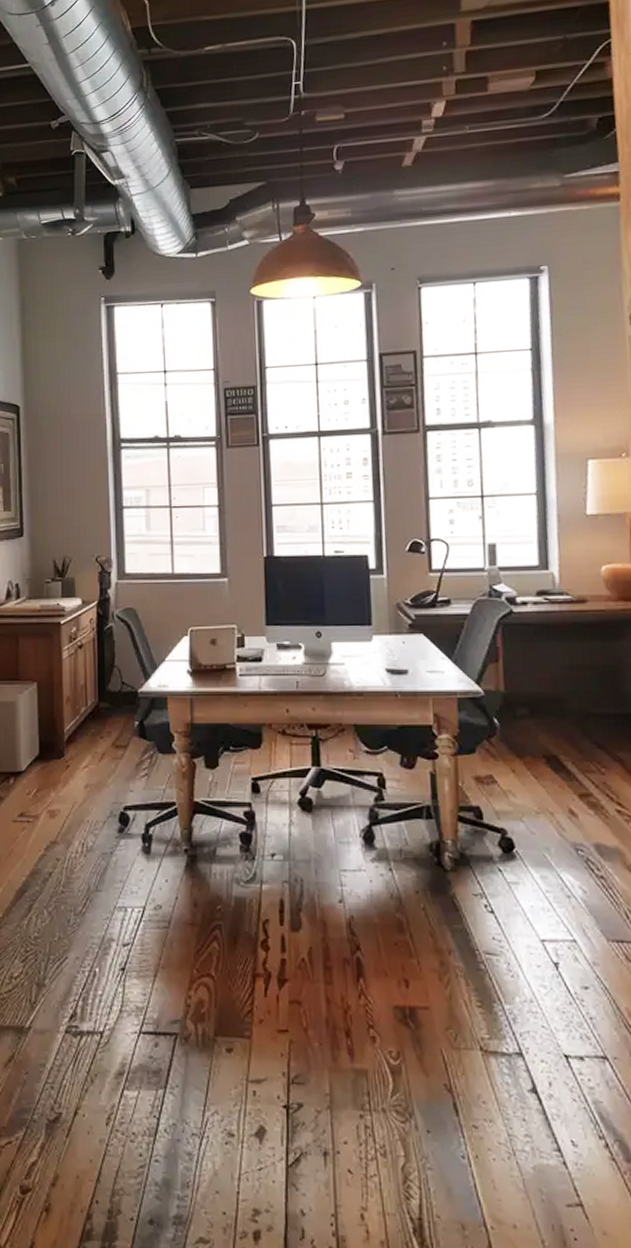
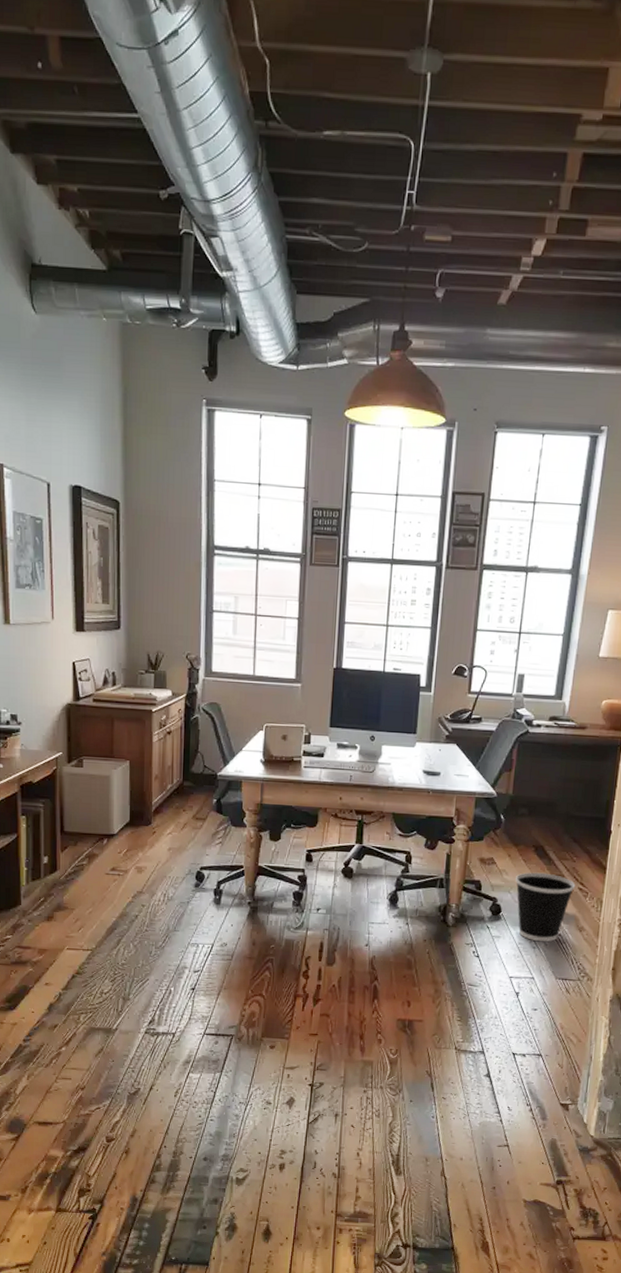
wastebasket: none [527,791,611,889] -> present [516,872,576,942]

